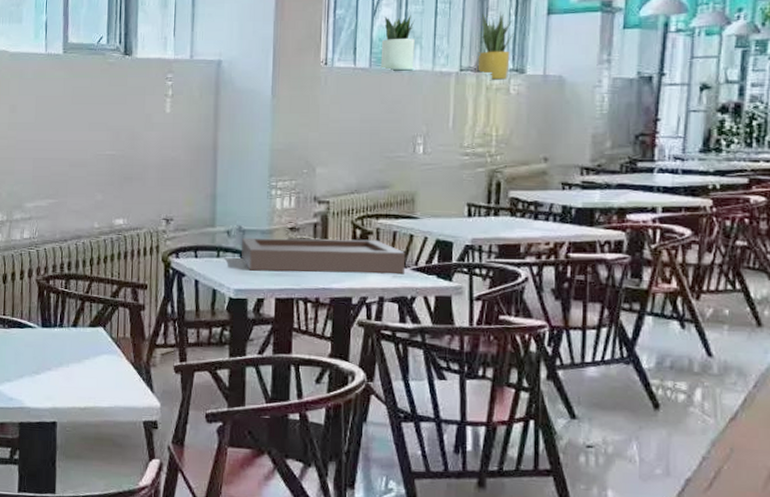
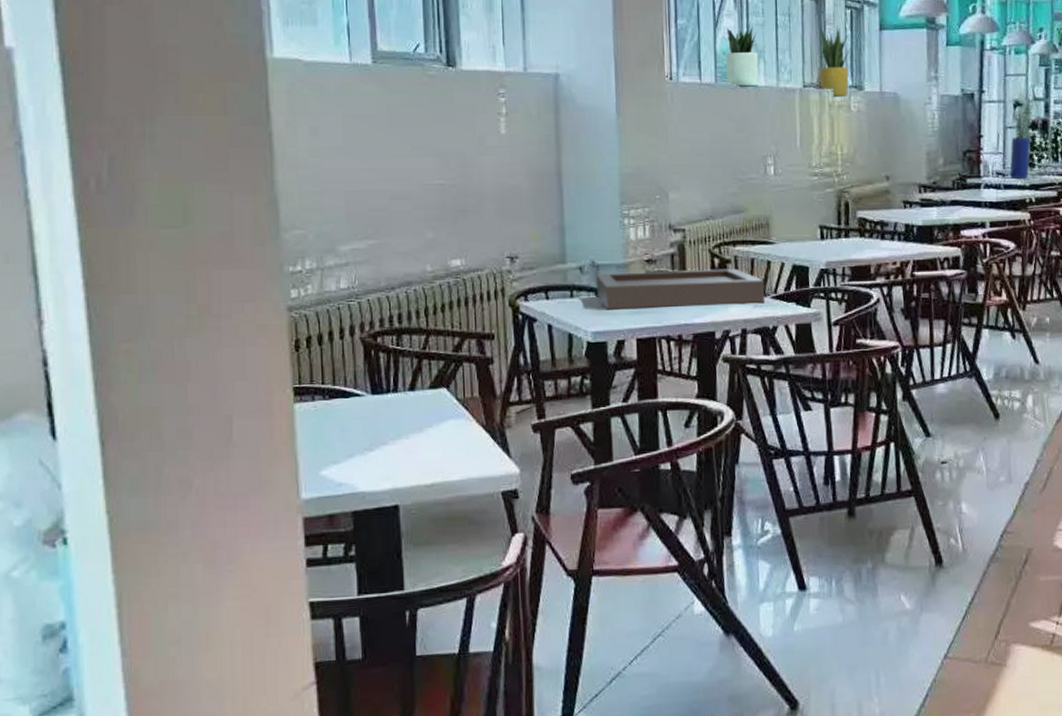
vase: none [690,85,724,164] -> present [1009,102,1033,179]

